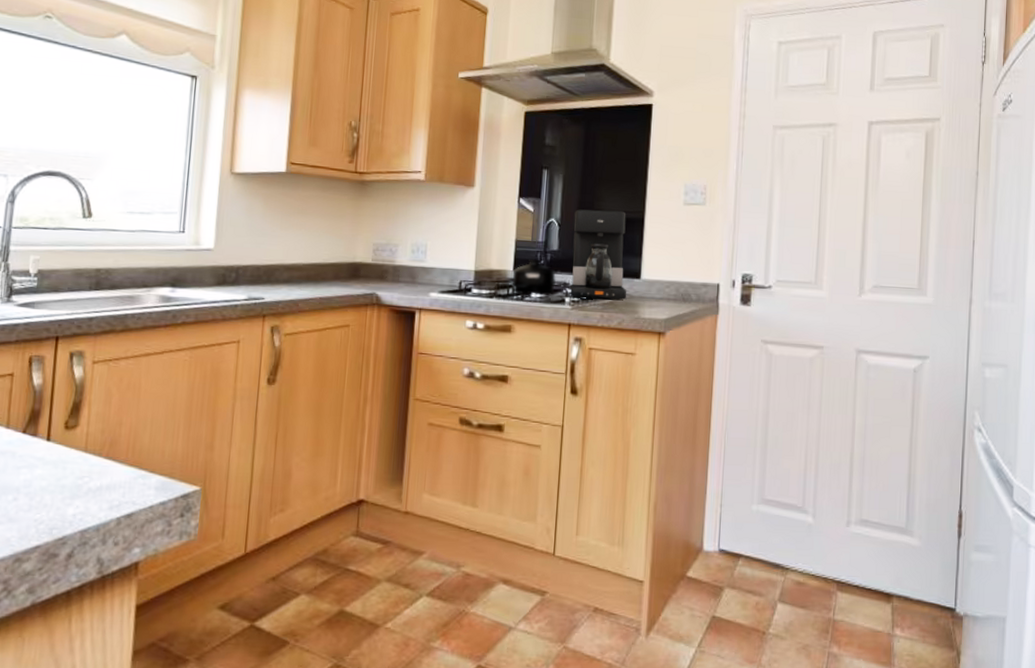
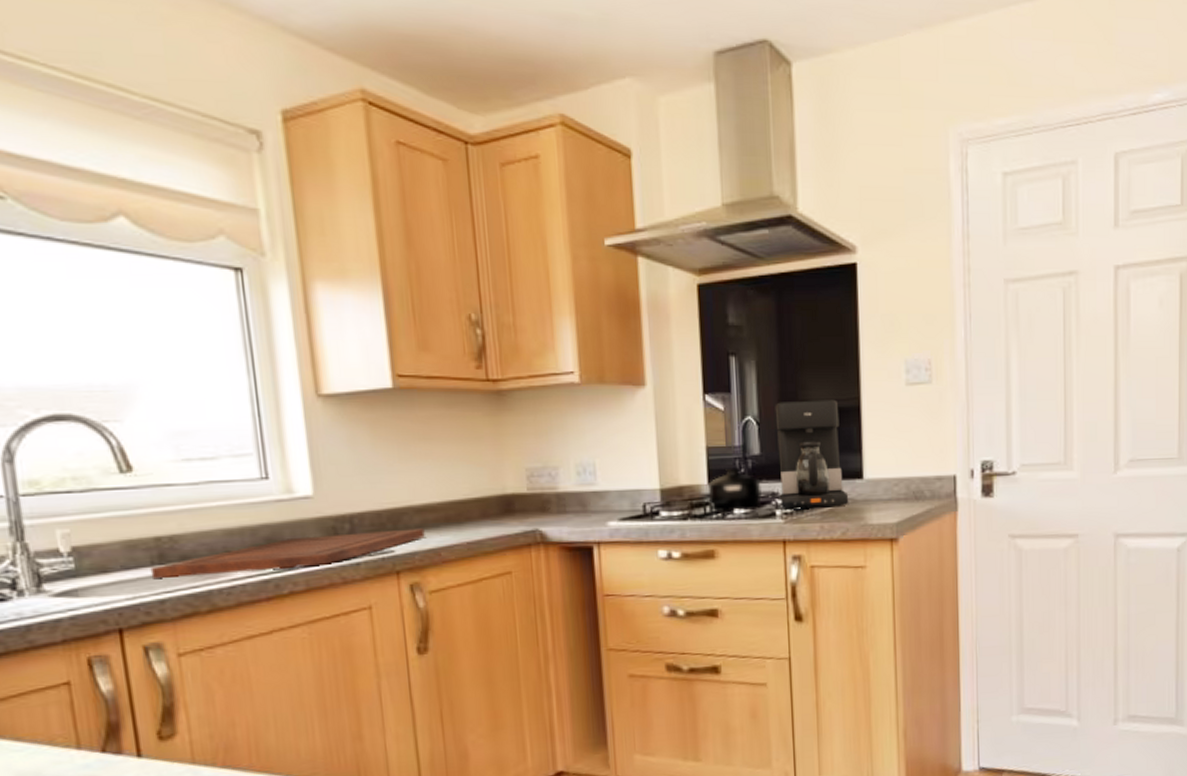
cutting board: none [87,280,290,305] -> present [150,528,425,580]

